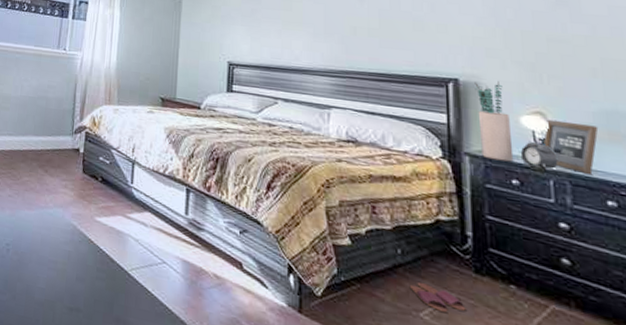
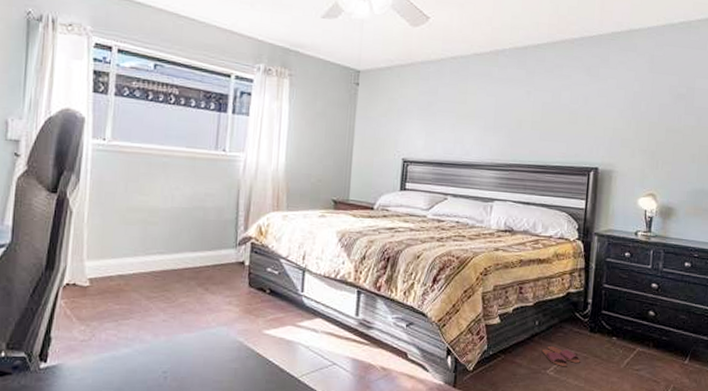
vase: present [474,80,514,163] -> none [607,167,631,239]
alarm clock: present [520,142,558,171] -> none [634,220,659,243]
picture frame: present [543,119,599,175] -> none [651,200,689,244]

